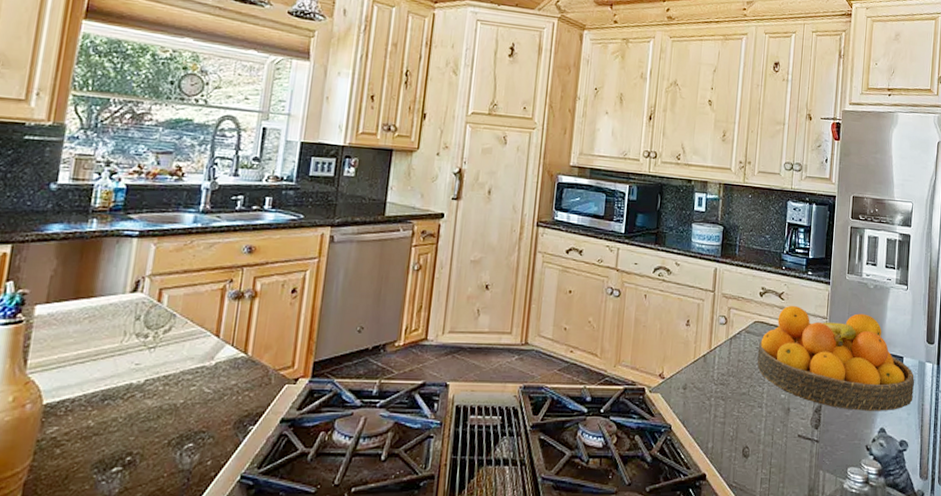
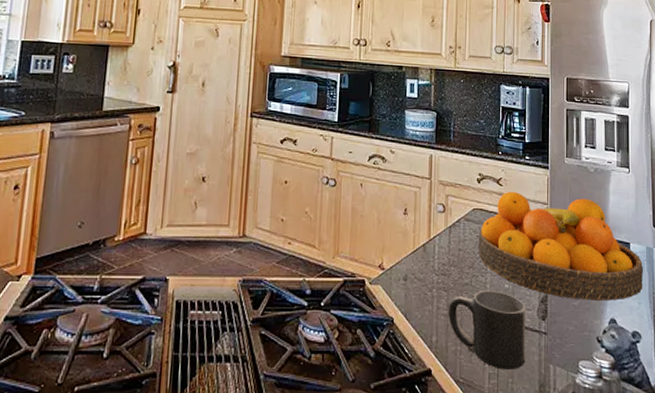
mug: none [724,400,800,475] -> present [447,290,526,370]

